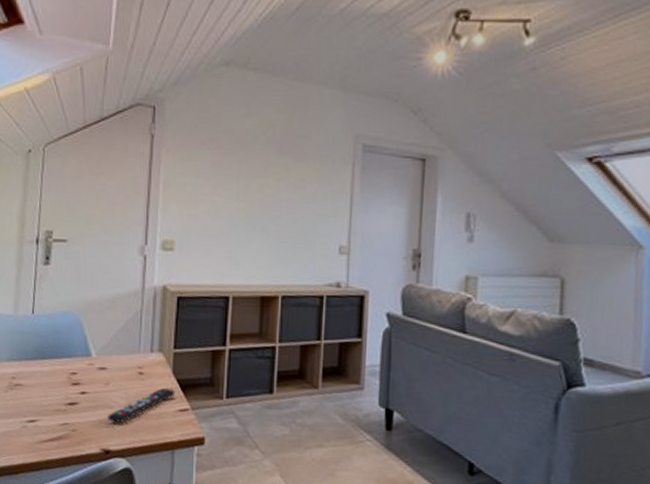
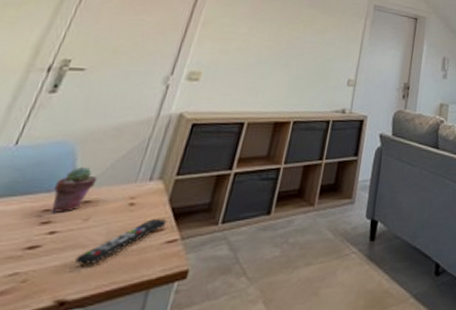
potted succulent: none [74,335,106,376] -> present [51,166,98,213]

